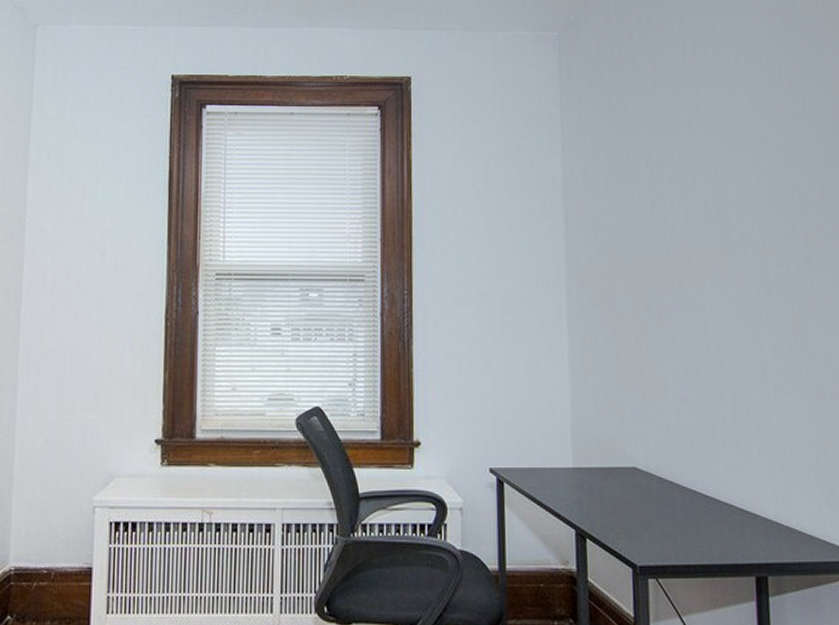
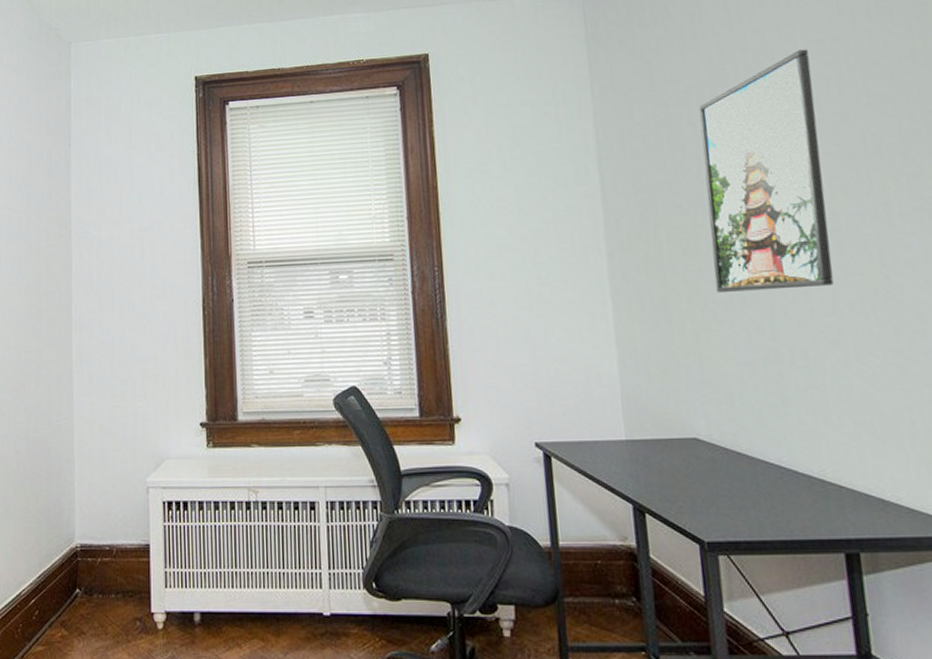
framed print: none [656,109,761,330] -> present [699,49,834,292]

